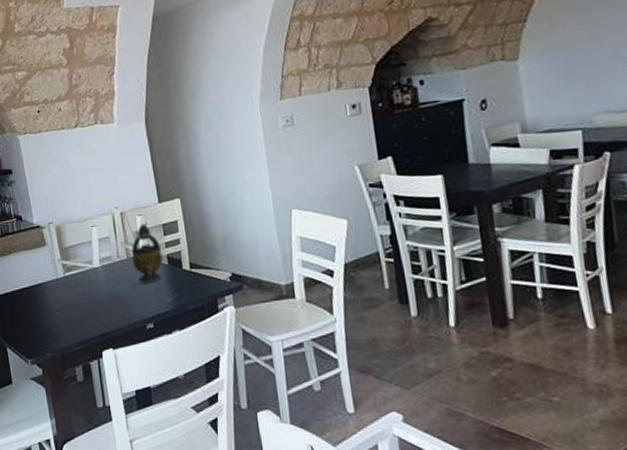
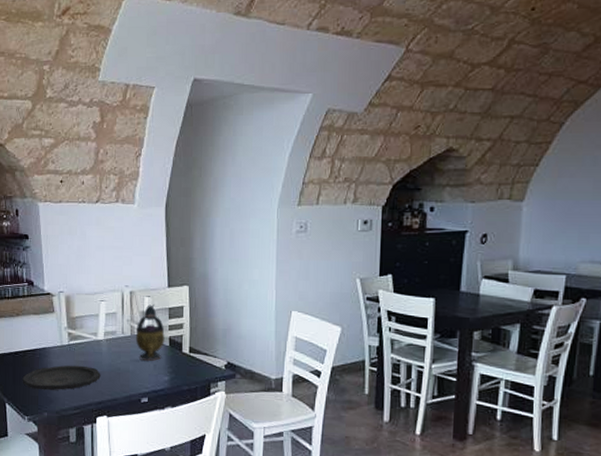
plate: none [21,297,101,330] -> present [22,365,101,391]

